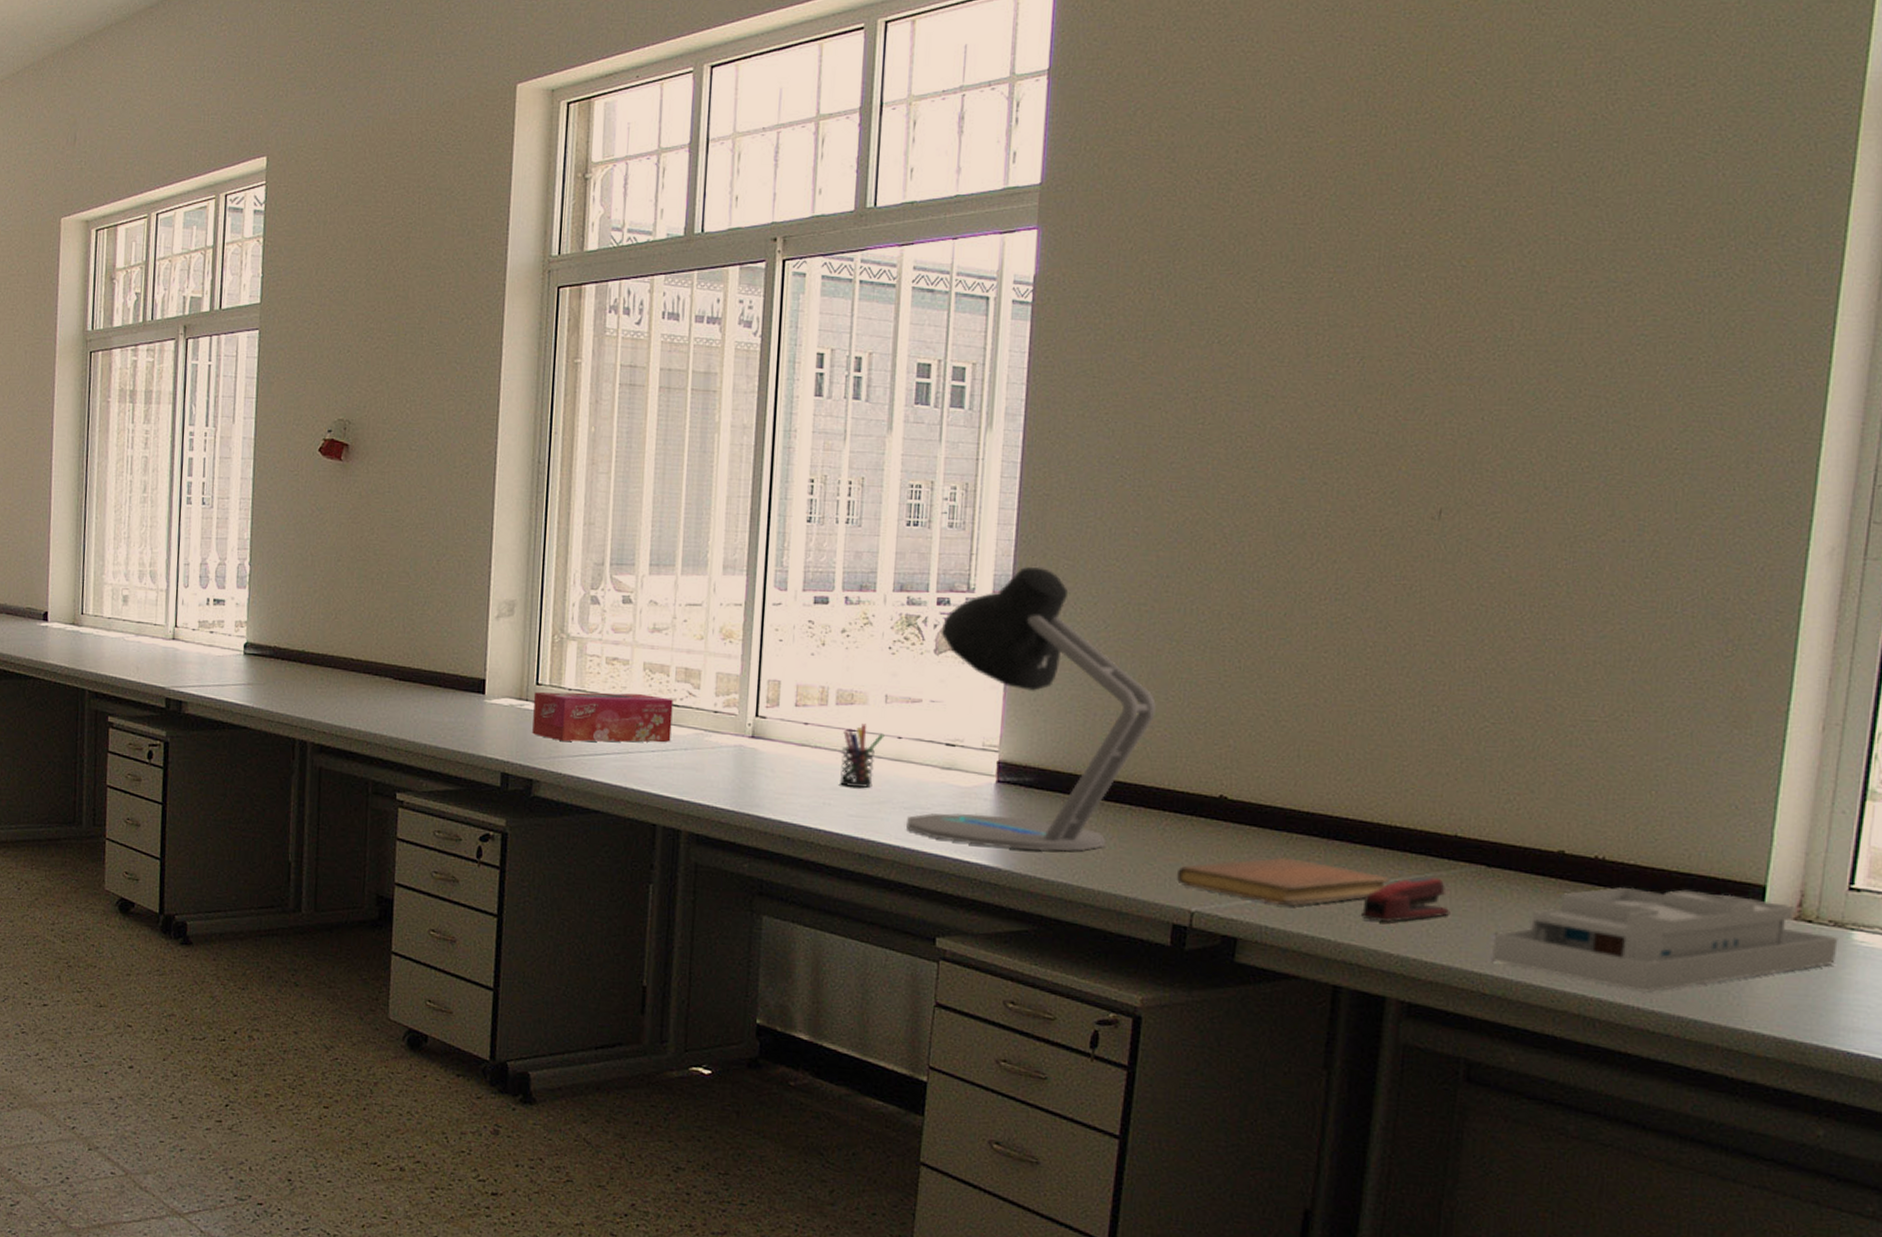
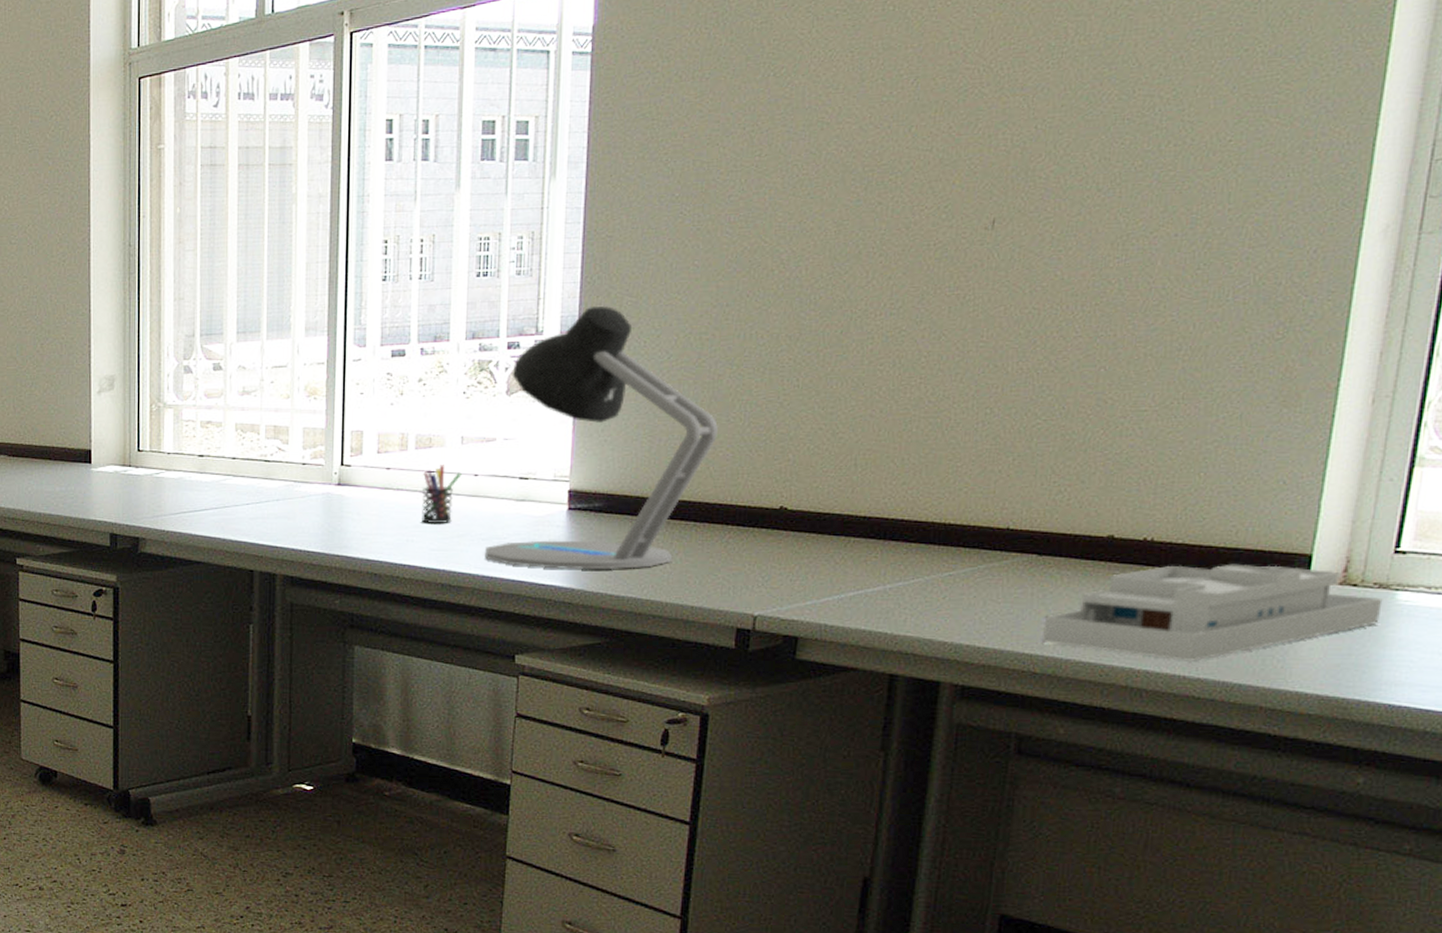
tissue box: present [532,691,674,743] -> none [136,452,264,500]
notebook: present [1176,857,1390,906] -> none [739,560,944,605]
stapler: present [1360,875,1451,923] -> none [915,567,1003,614]

